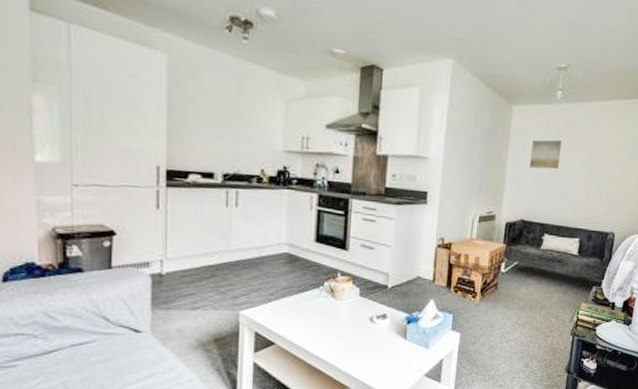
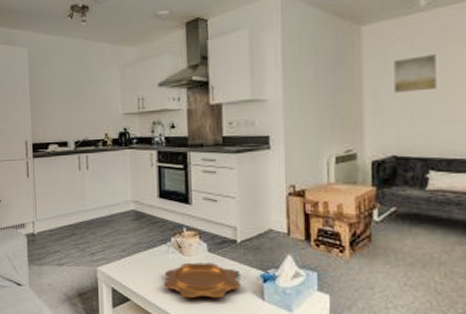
decorative bowl: none [312,306,387,340] -> present [163,262,241,299]

